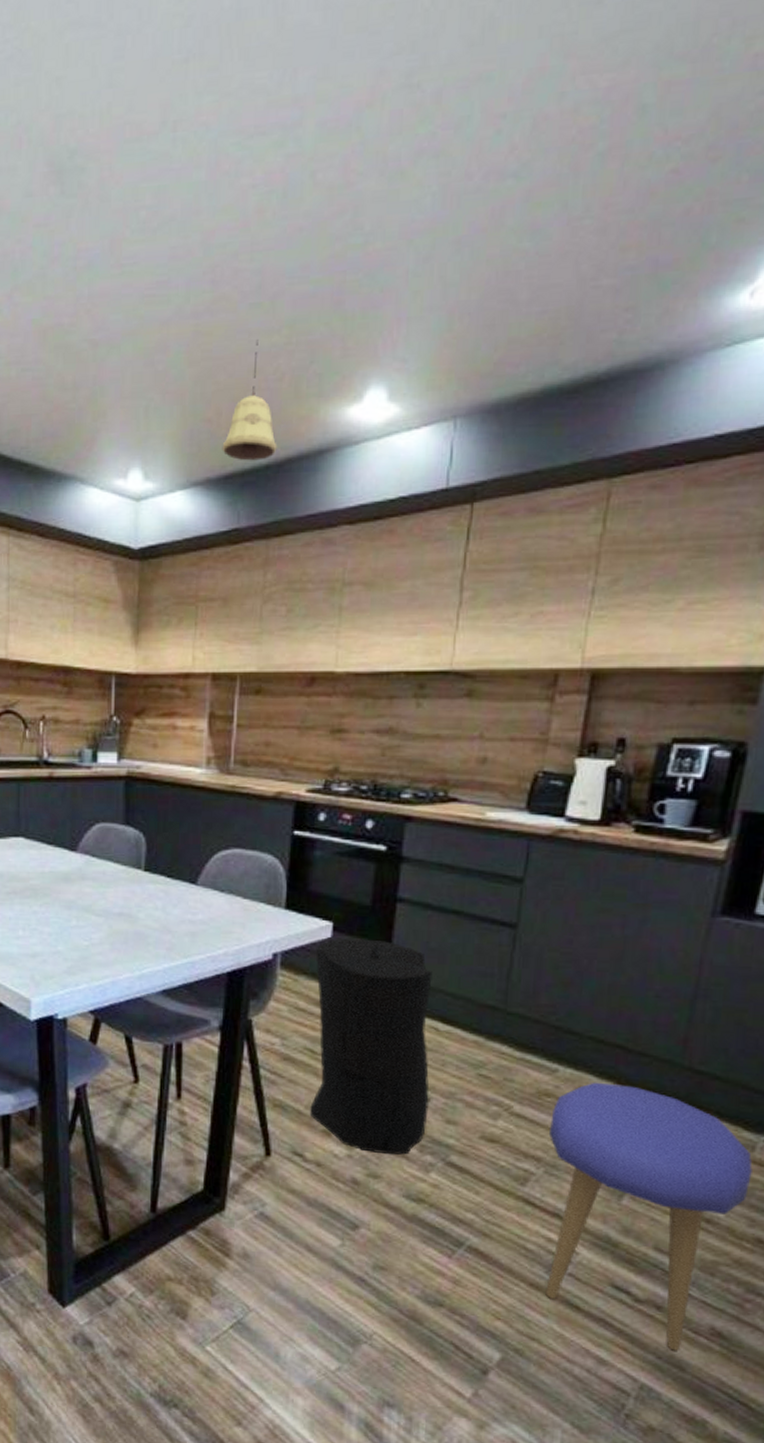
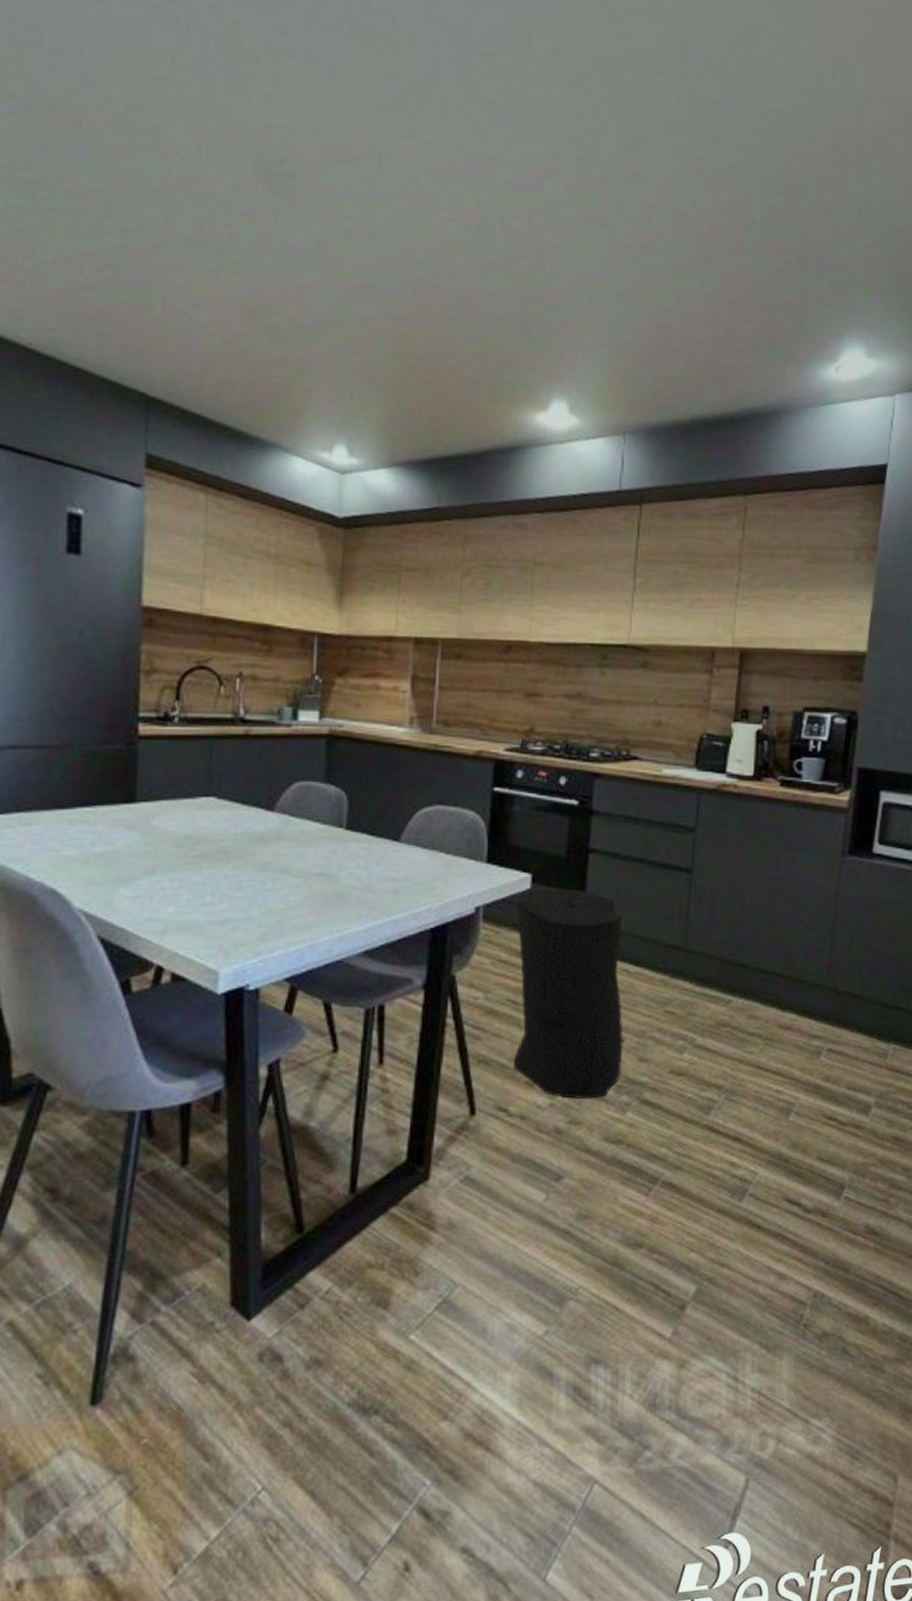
pendant light: present [222,339,277,461] -> none [423,347,474,450]
stool: present [545,1082,753,1351] -> none [726,1009,887,1254]

